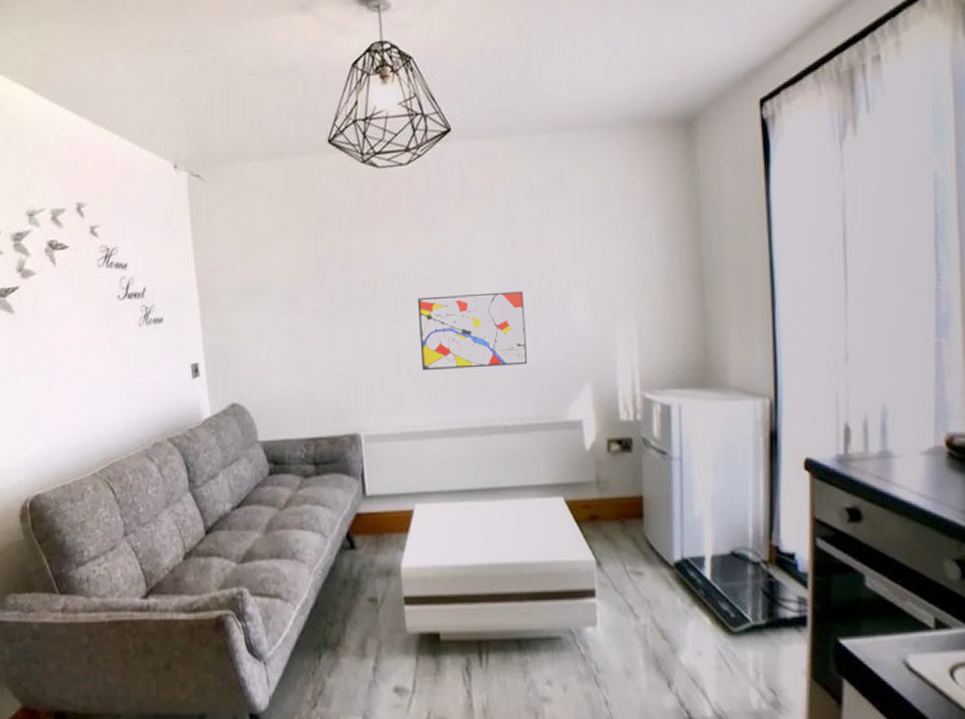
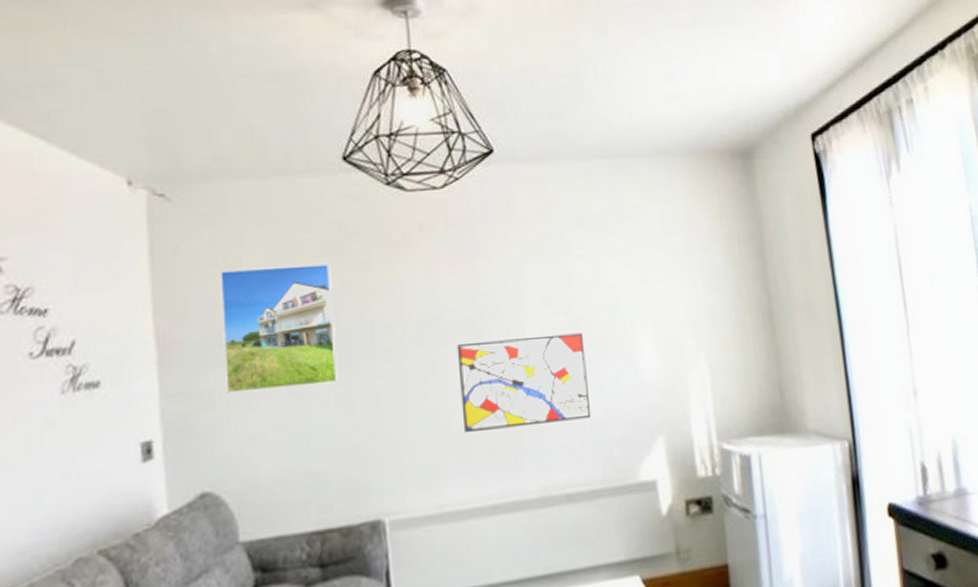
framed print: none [240,229,327,331] -> present [221,263,339,393]

